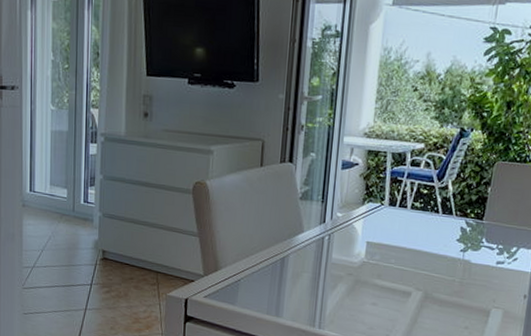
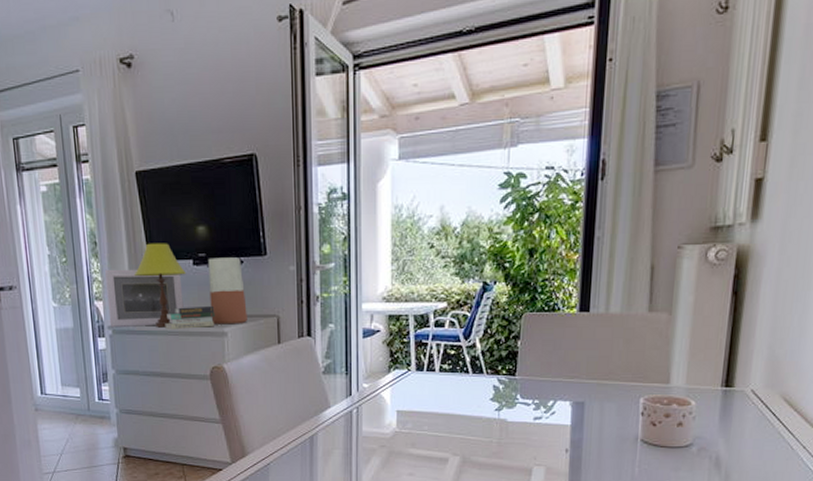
picture frame: none [103,79,176,138] -> present [105,269,184,328]
table lamp: none [131,59,181,140] -> present [133,243,187,328]
books: none [155,122,204,145] -> present [165,305,215,330]
vase: none [200,79,235,144] -> present [208,257,247,325]

